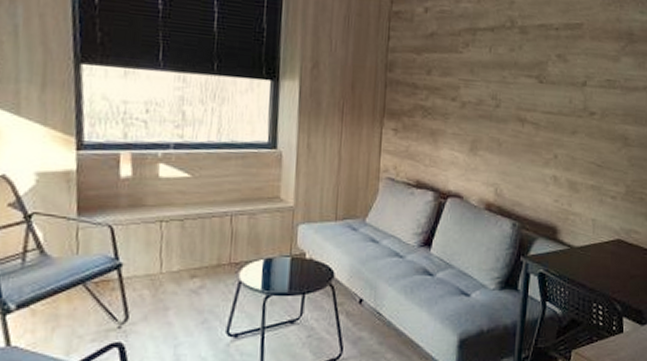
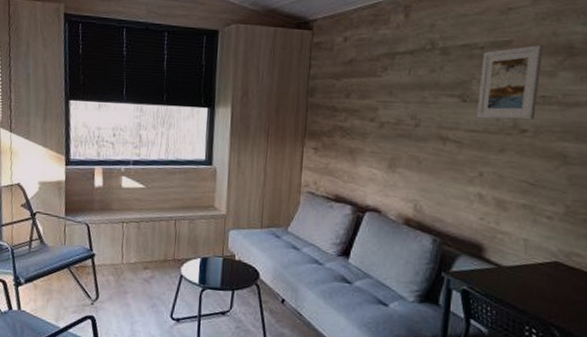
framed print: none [551,29,609,103] -> present [476,45,543,120]

